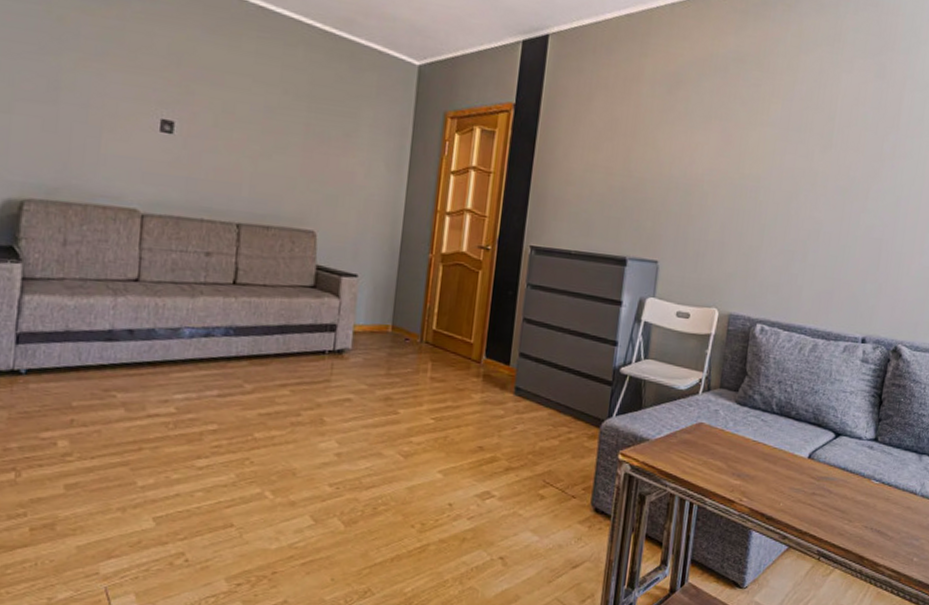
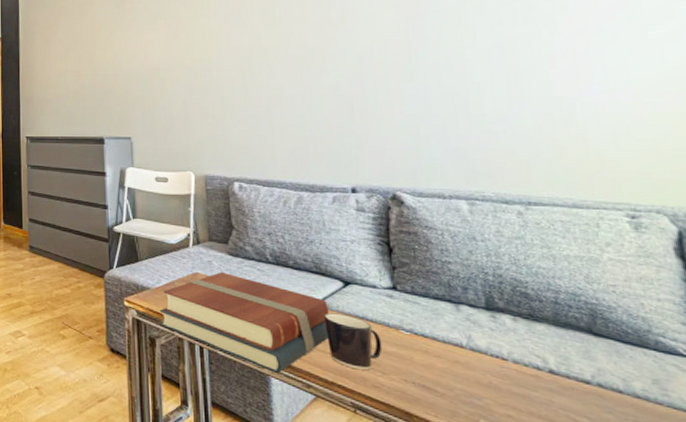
books: none [654,421,818,526] -> present [160,271,330,373]
mug: none [809,464,855,519] -> present [324,313,383,371]

